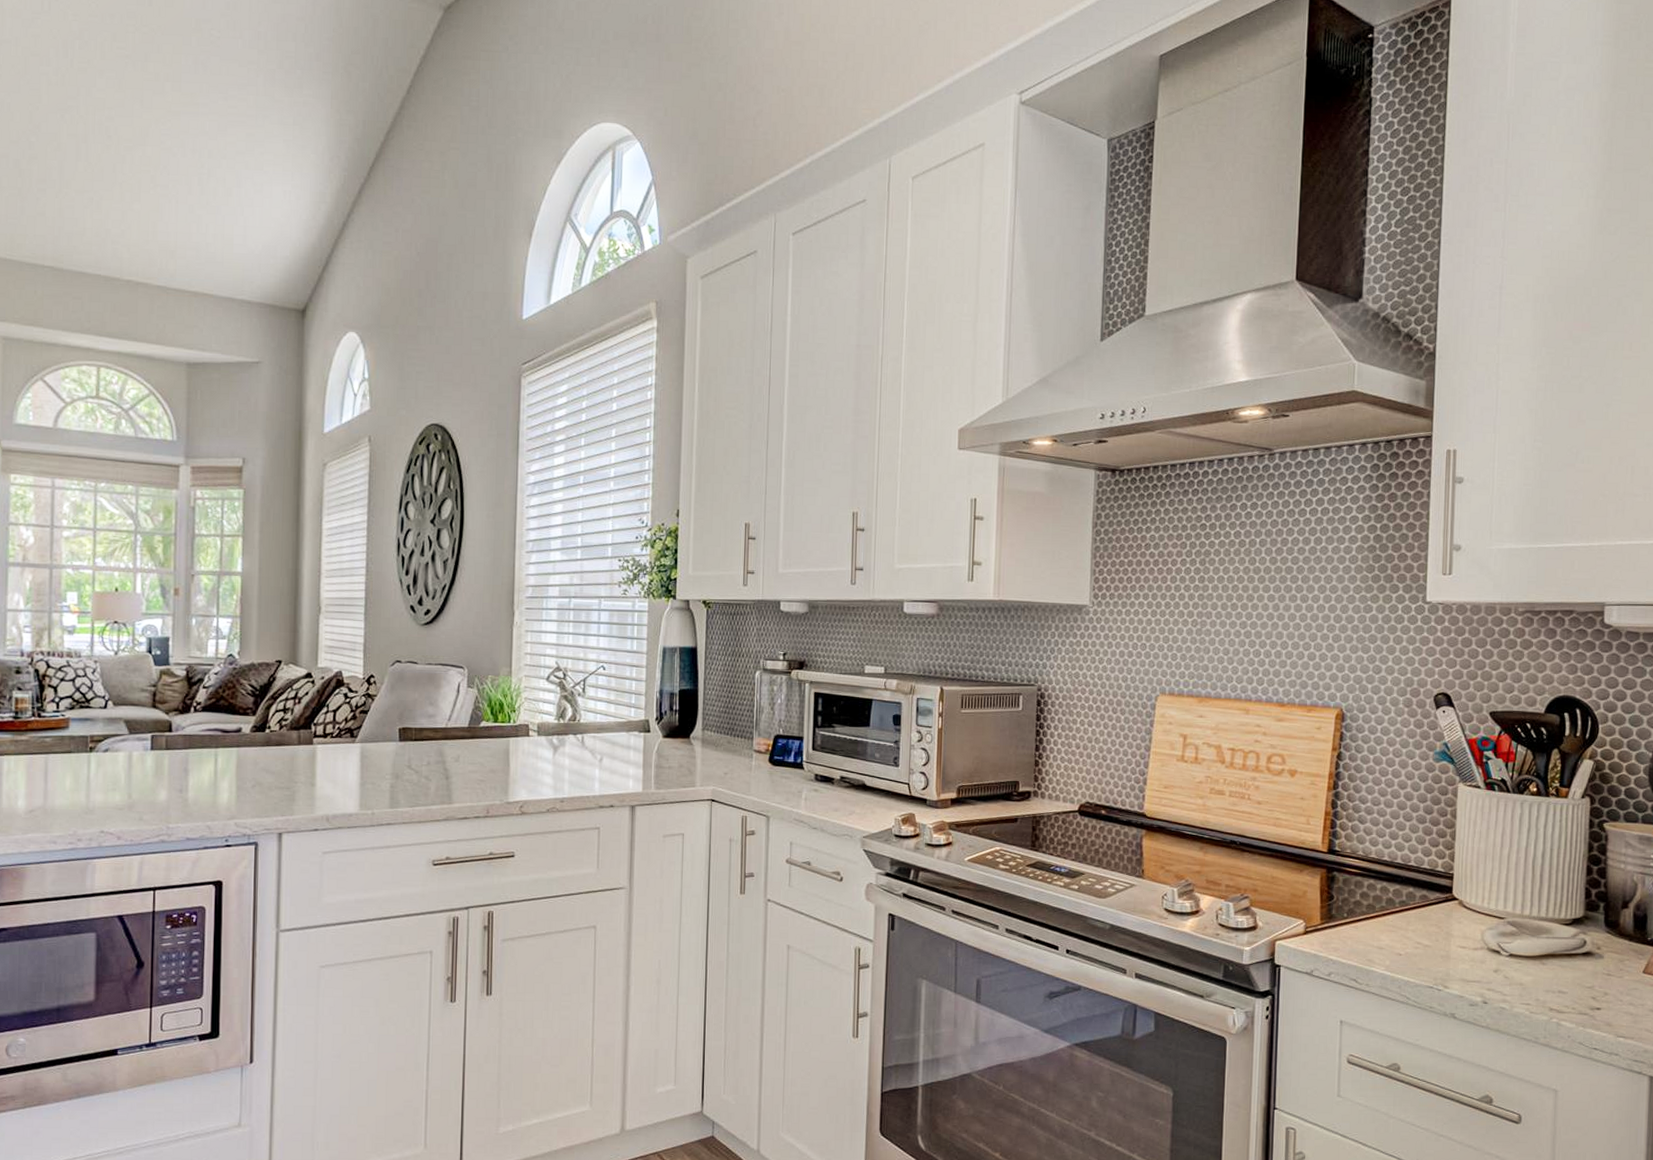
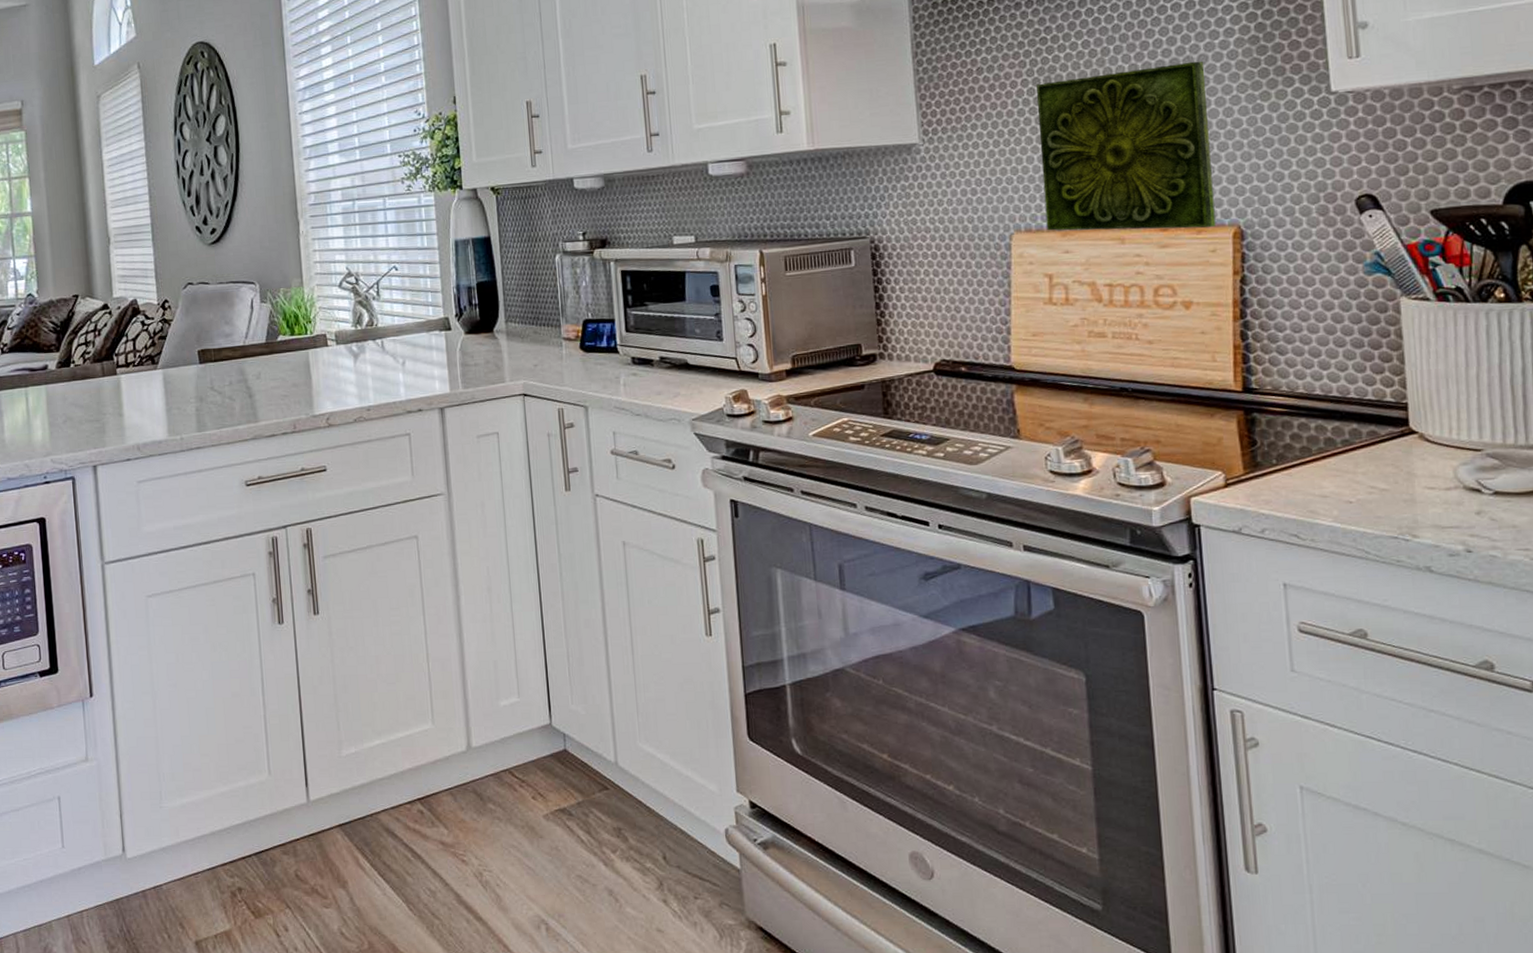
decorative tile: none [1187,561,1330,707] -> present [1036,61,1216,231]

